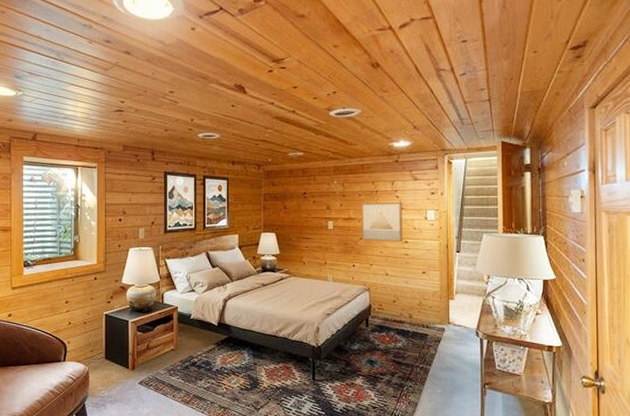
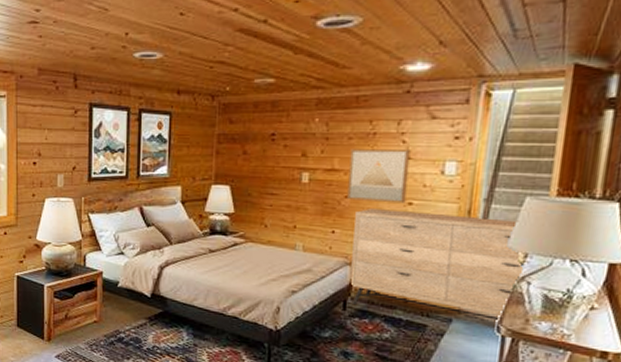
dresser: none [369,247,488,328] -> present [350,209,523,322]

